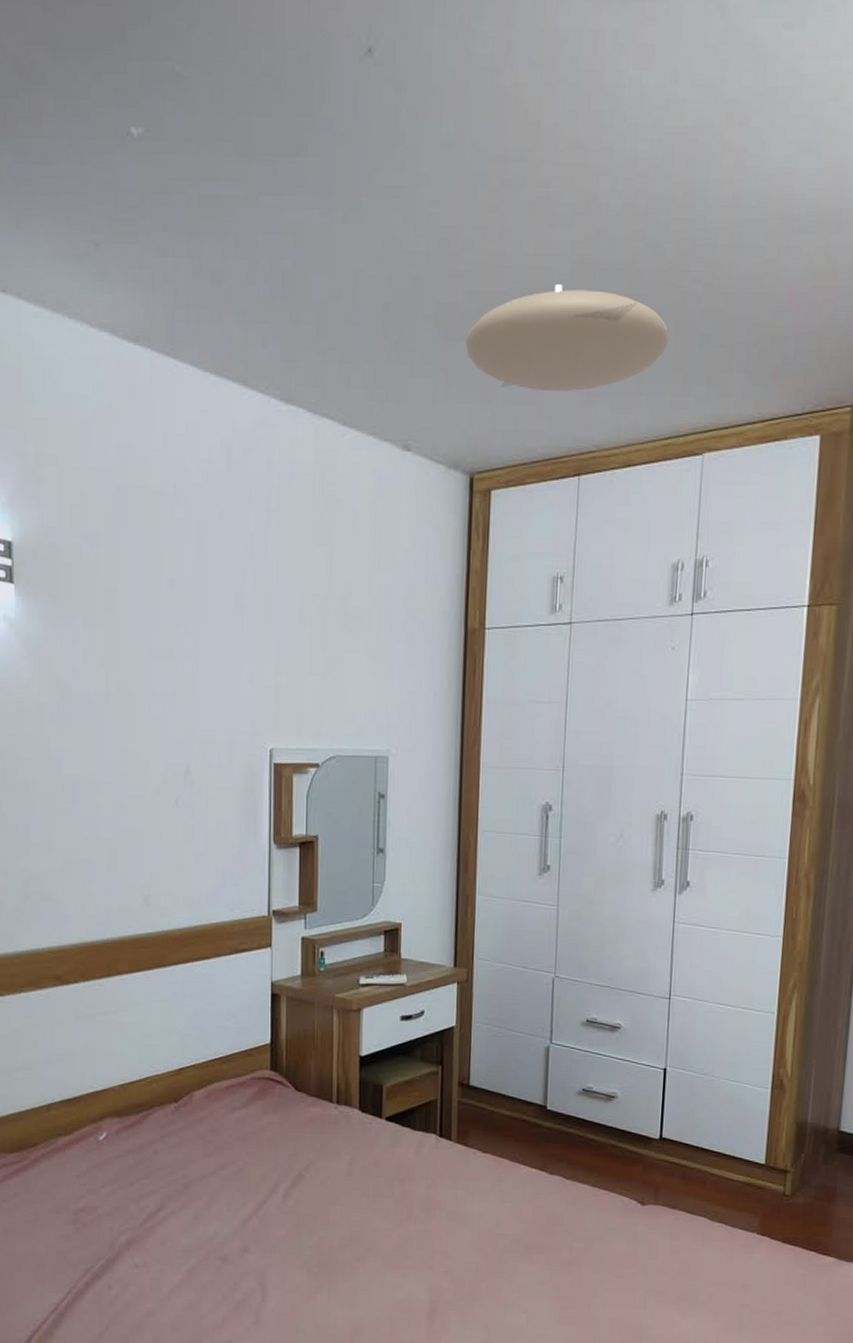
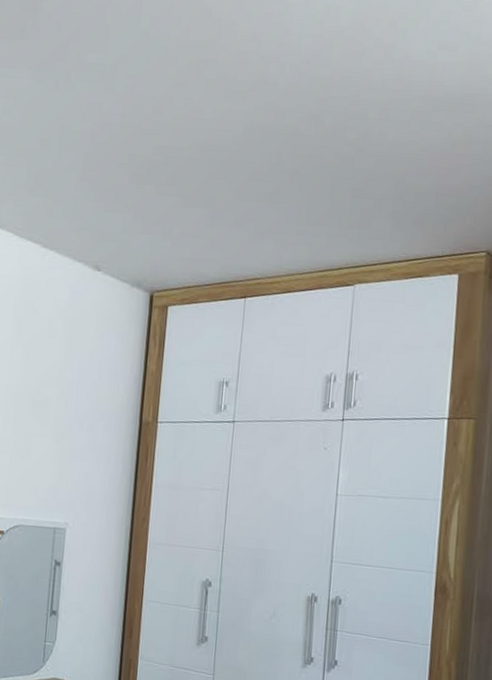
ceiling light: present [466,284,670,392] -> none [152,144,327,229]

